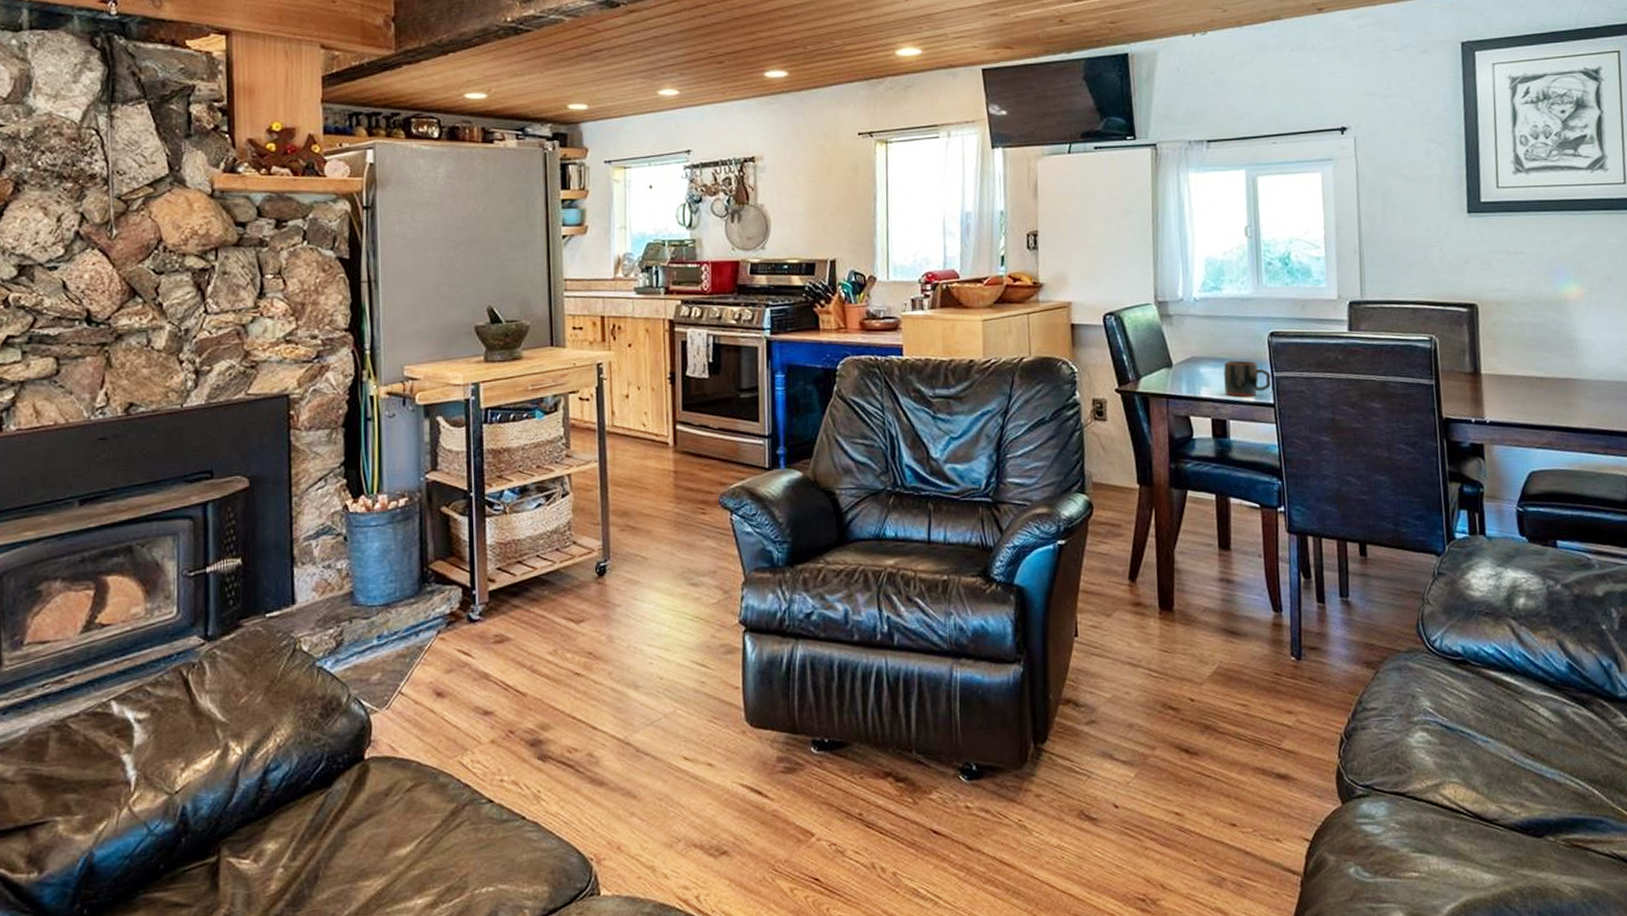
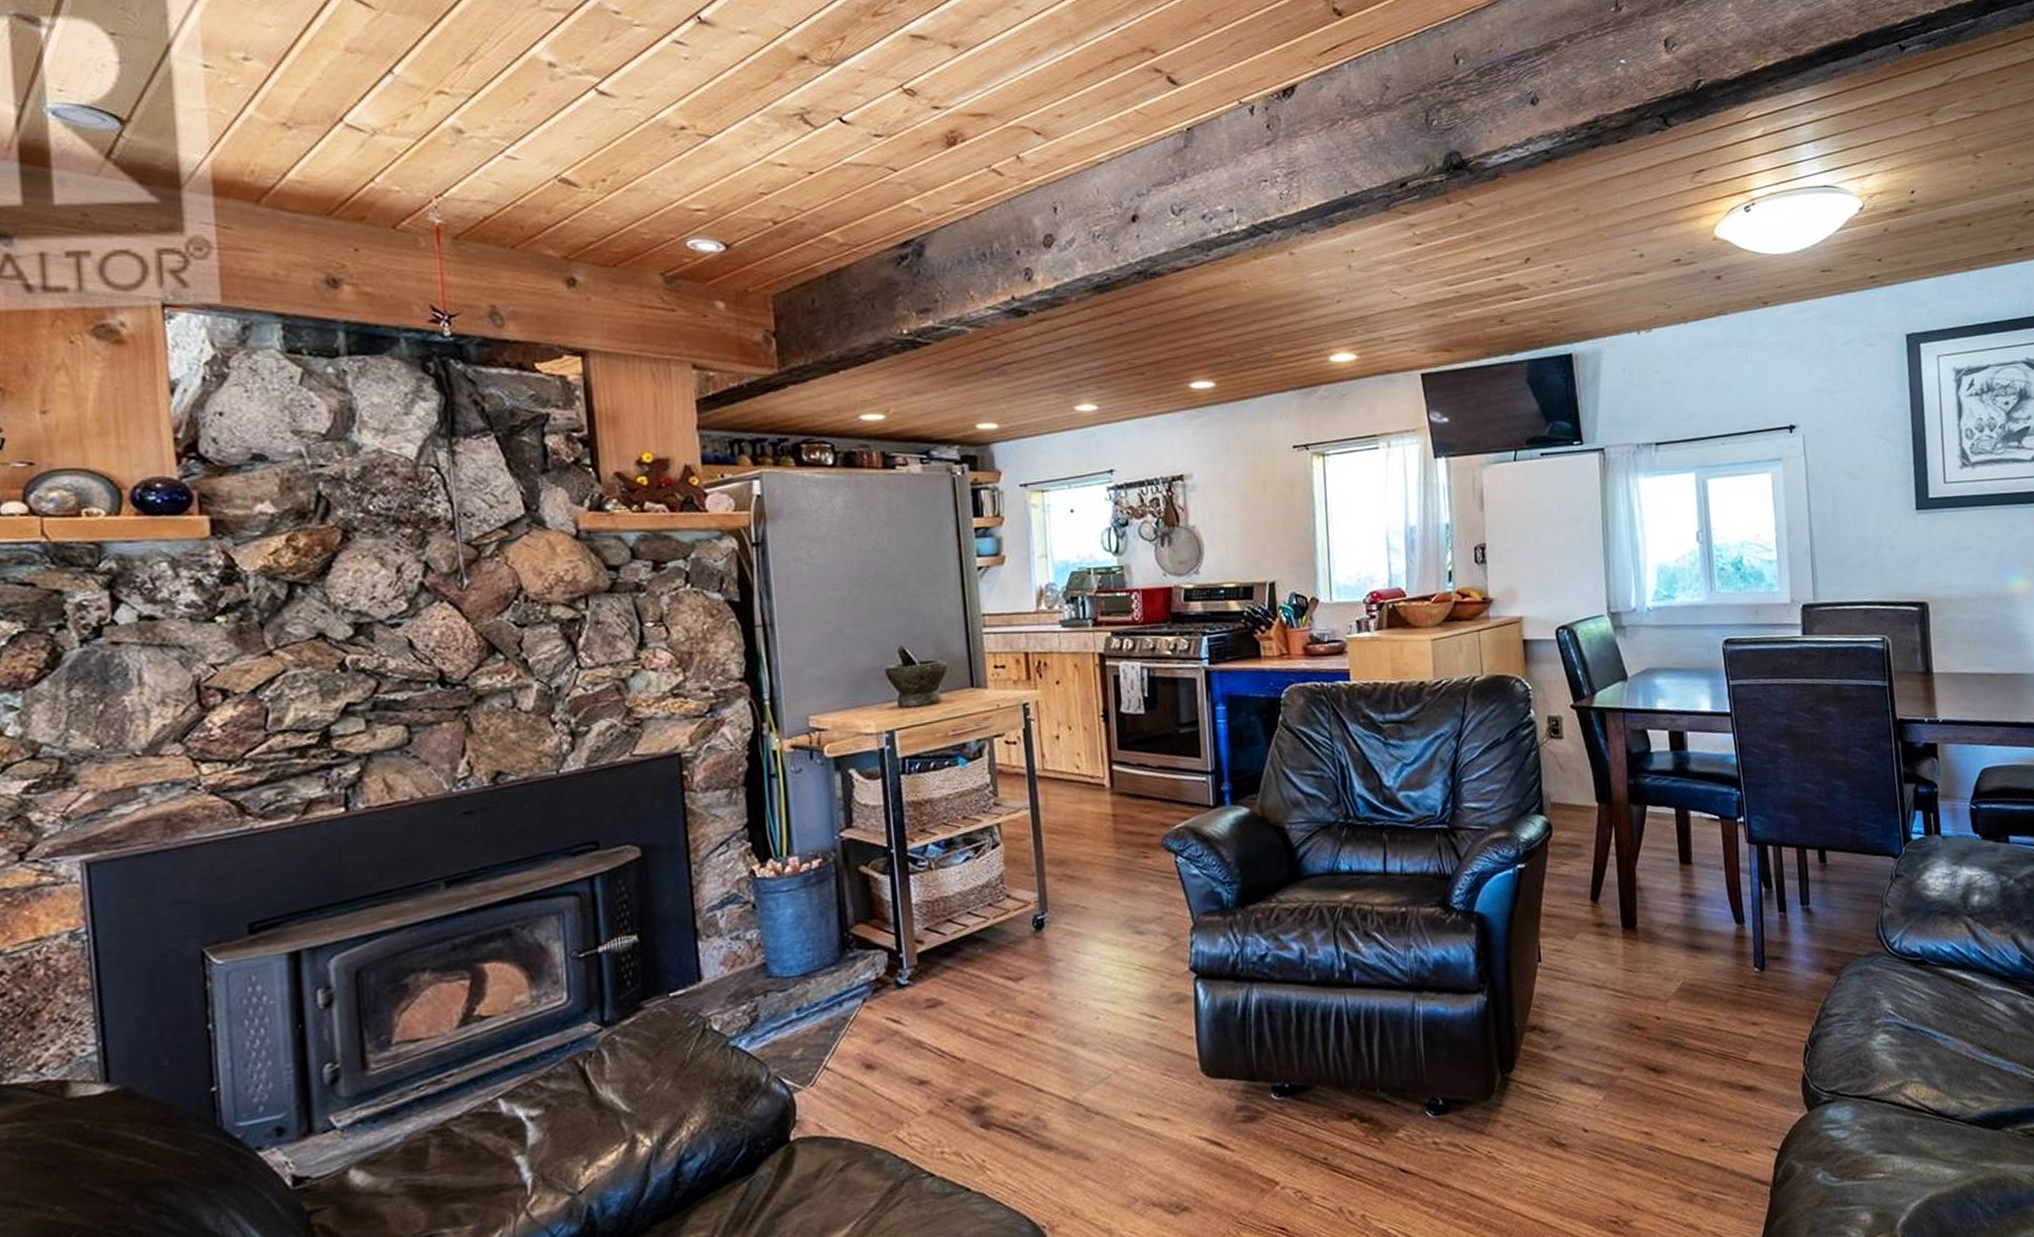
mug: present [1223,360,1272,397] -> none [1679,669,1728,707]

